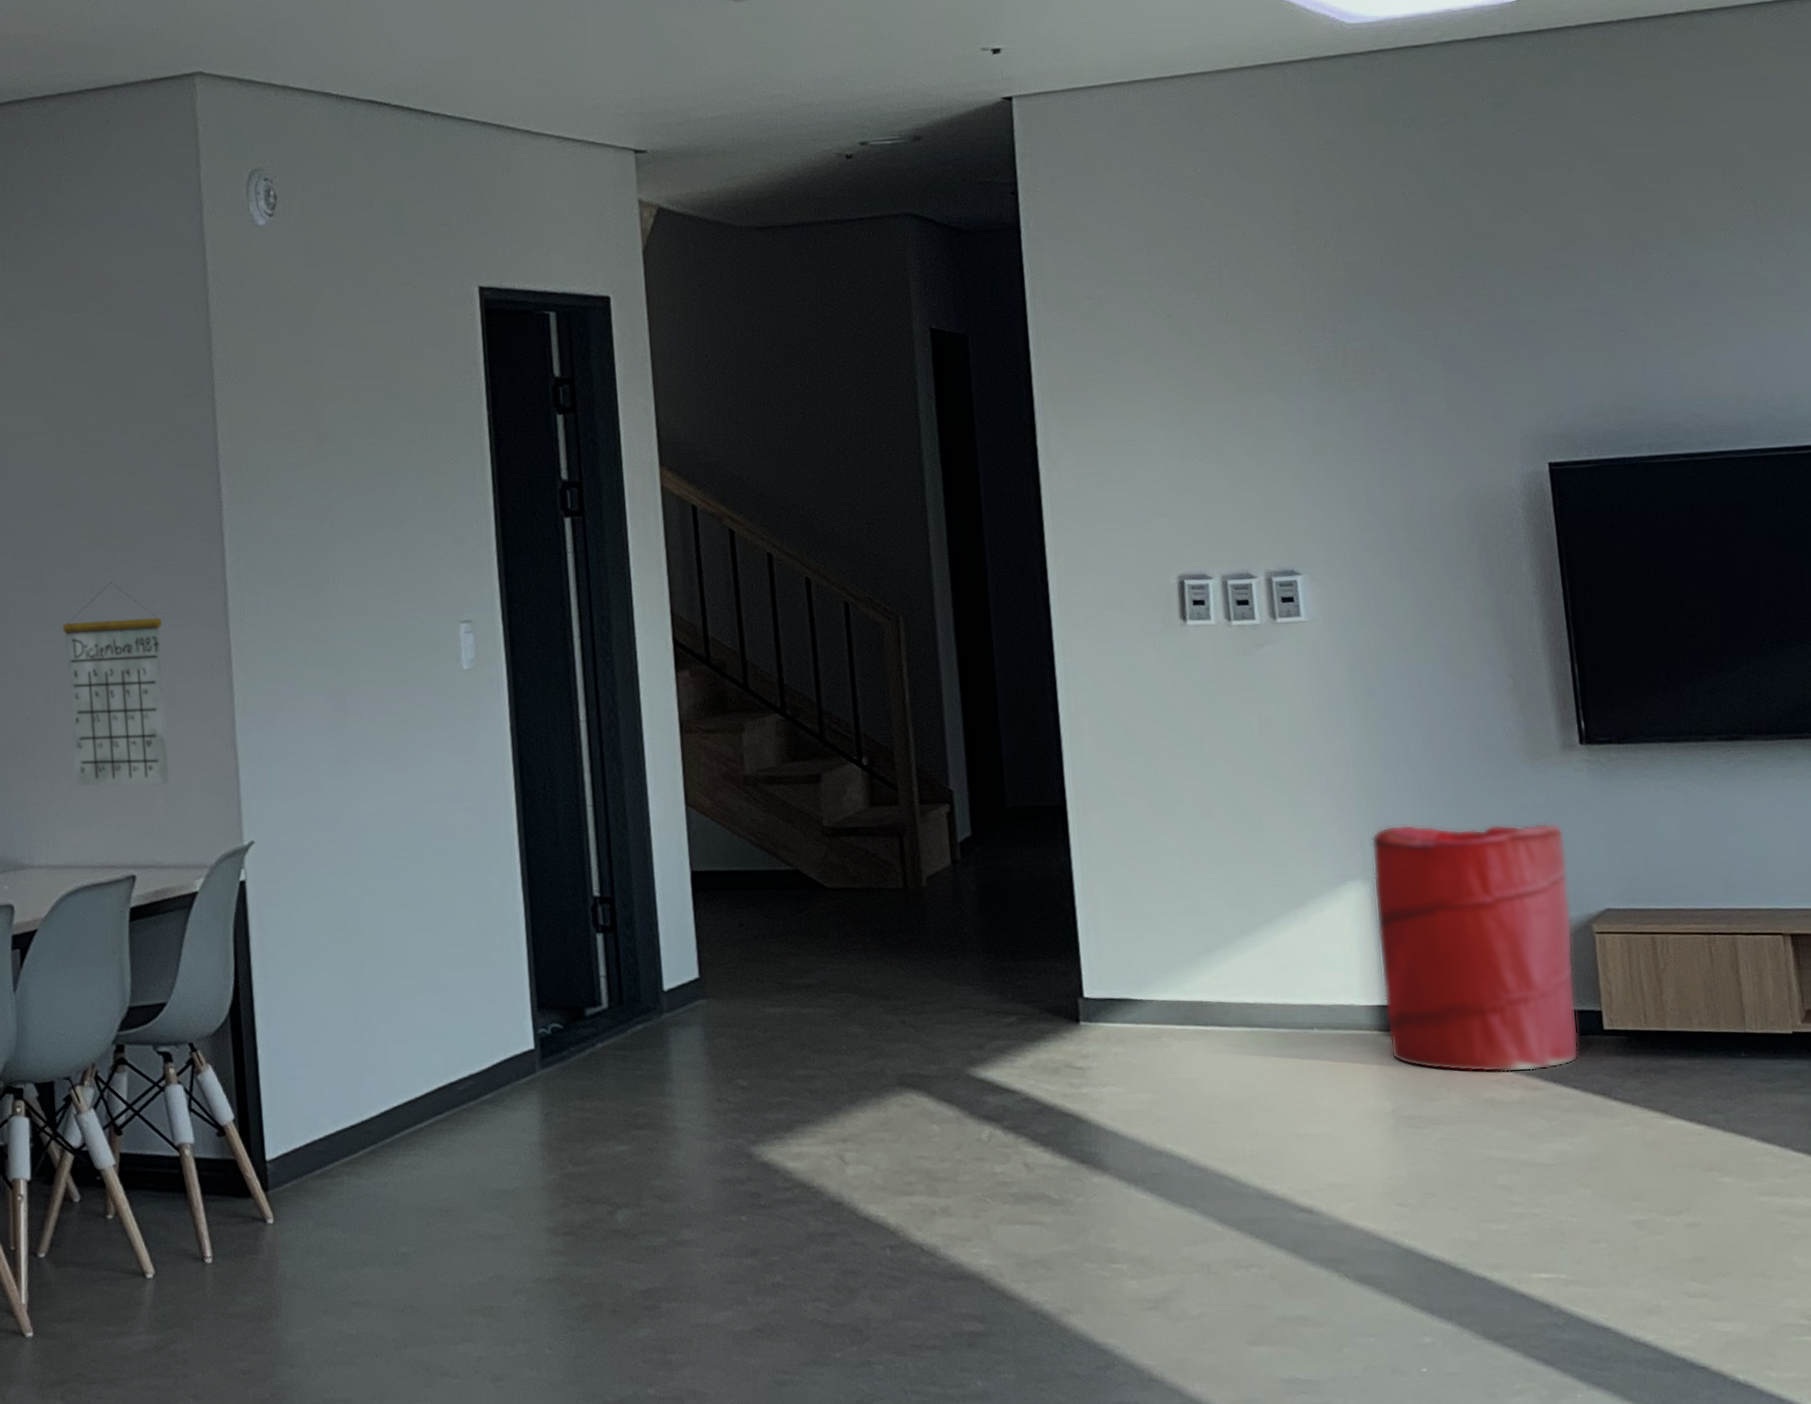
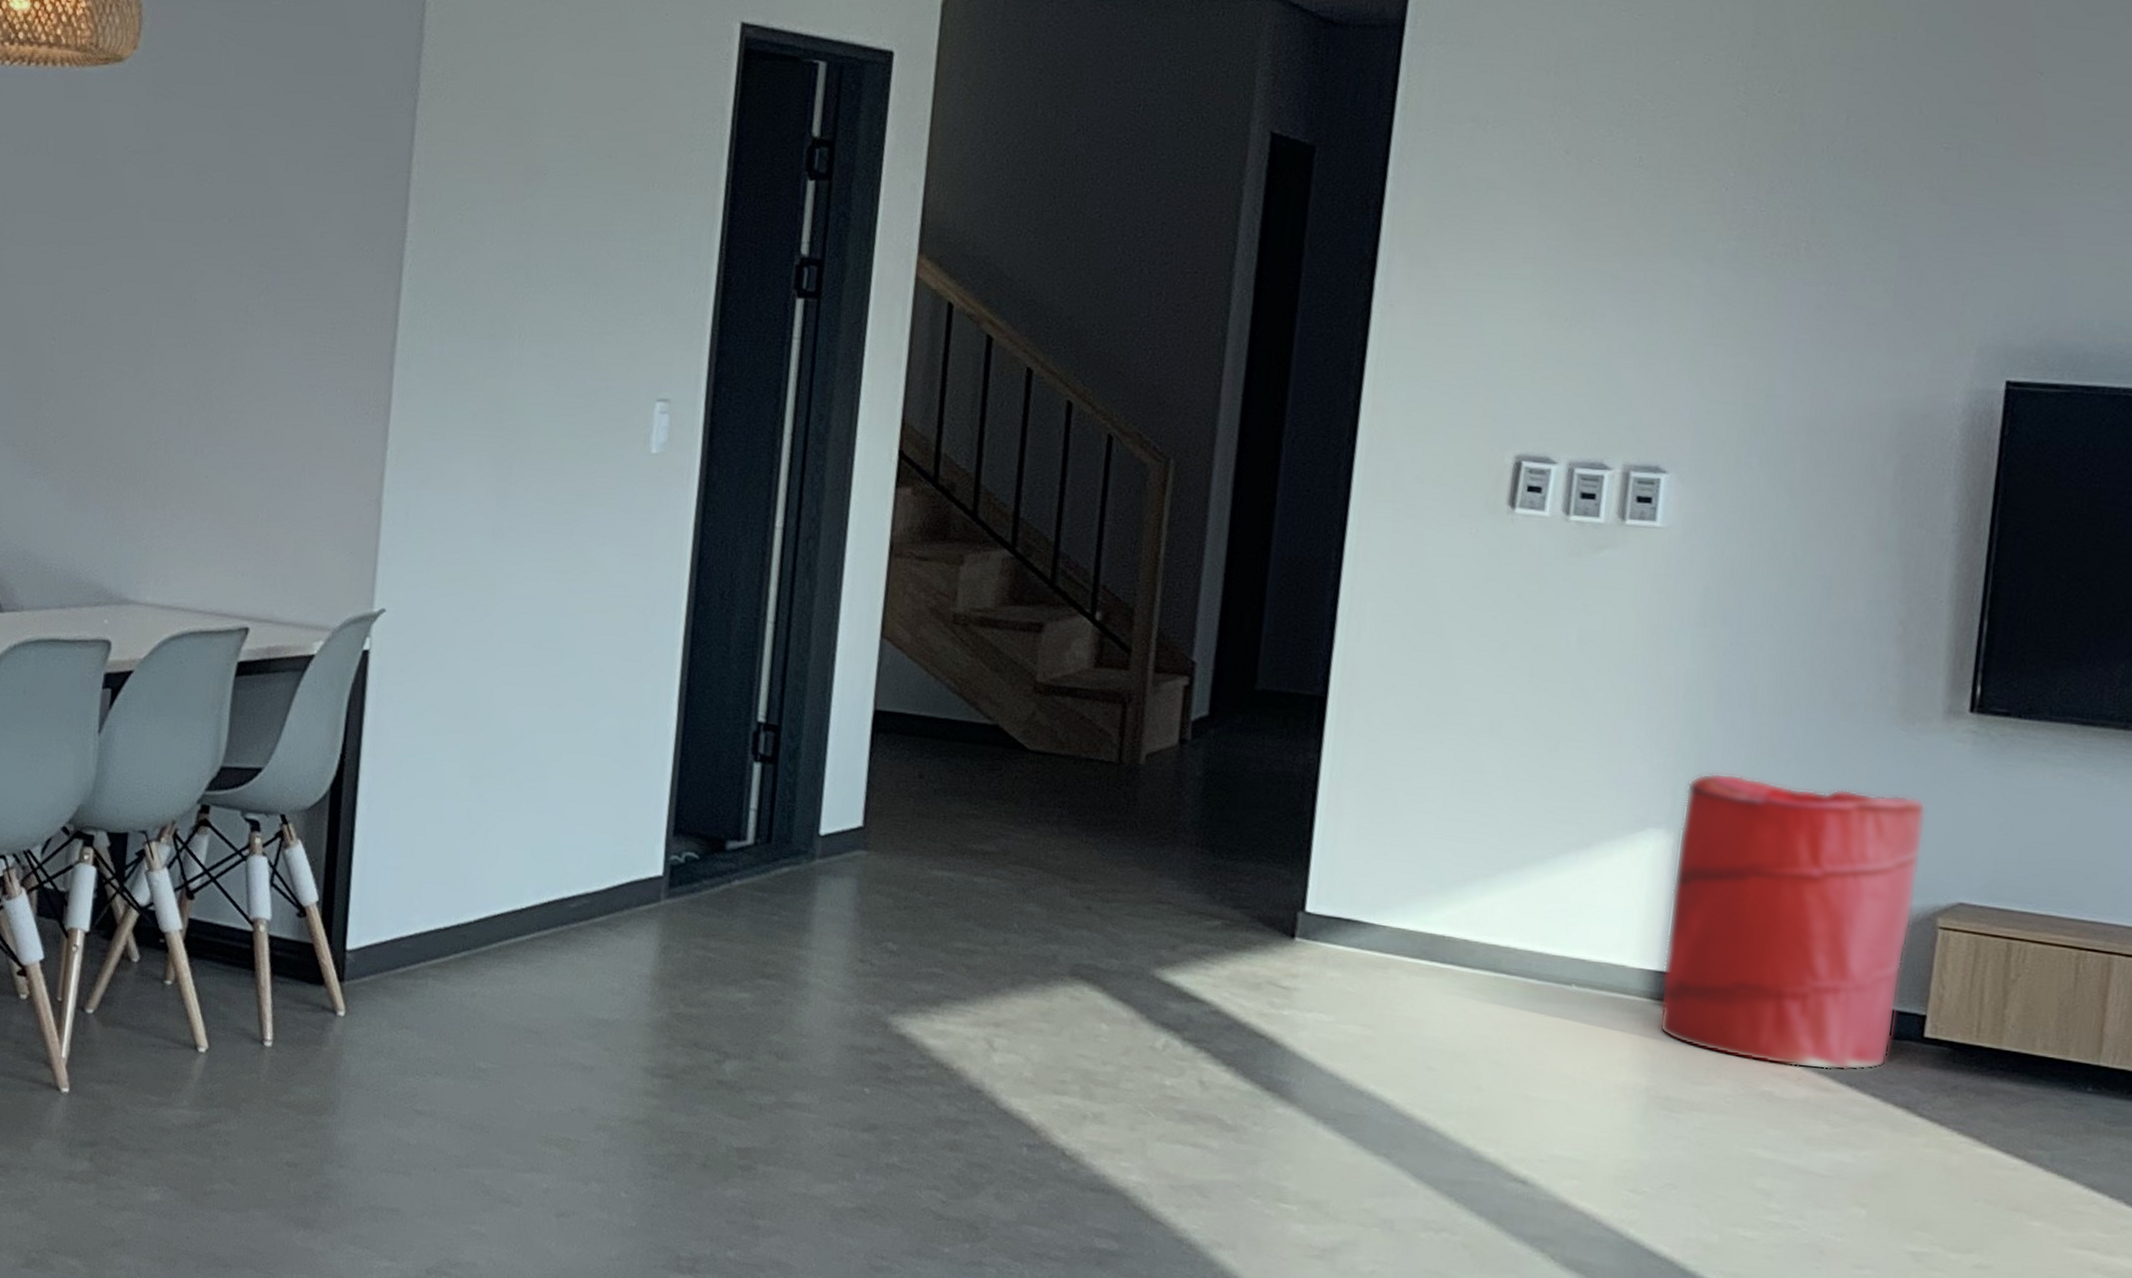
calendar: present [63,582,169,787] -> none [197,305,319,536]

